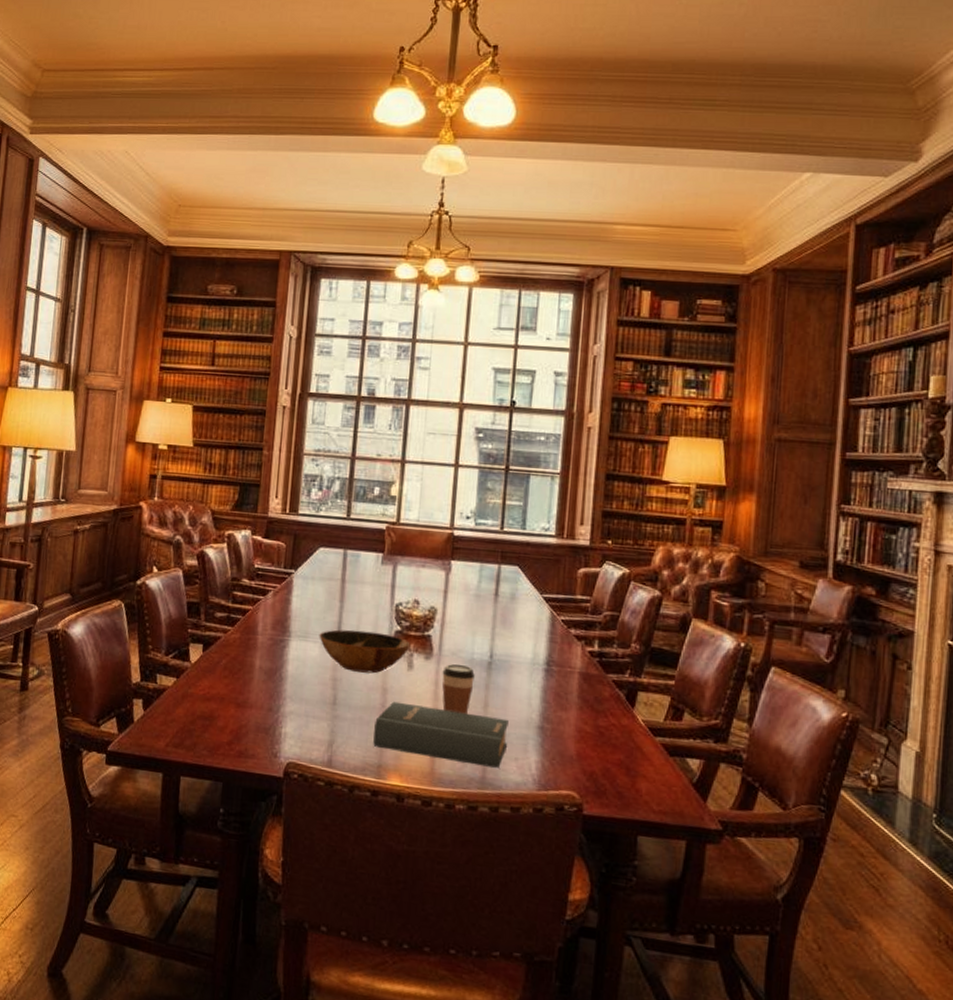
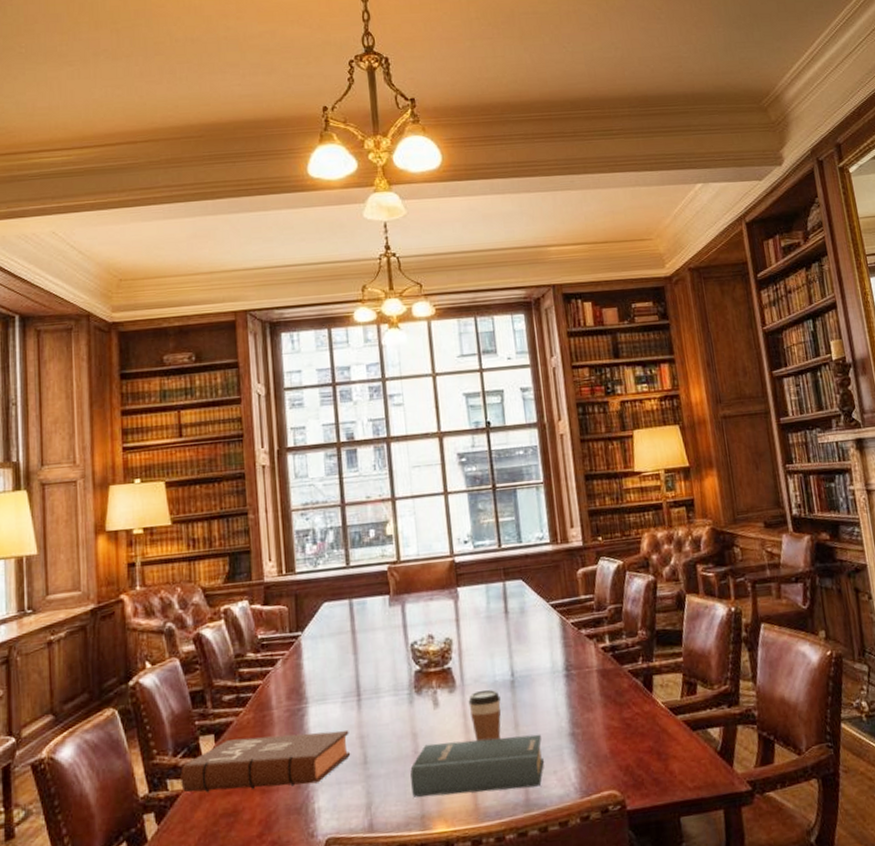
book: none [168,652,324,711] -> present [180,730,351,793]
bowl: present [319,629,411,674] -> none [337,676,433,724]

